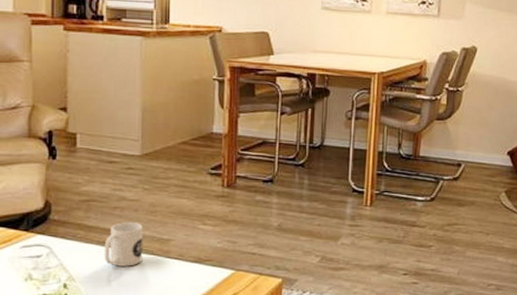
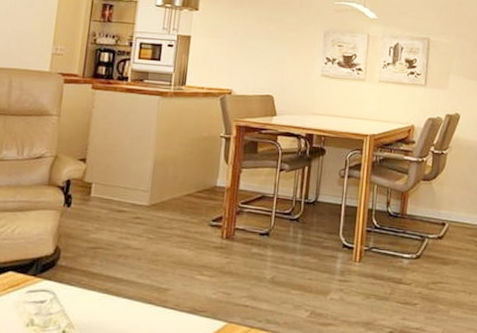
mug: present [104,222,144,267] -> none [104,270,144,315]

